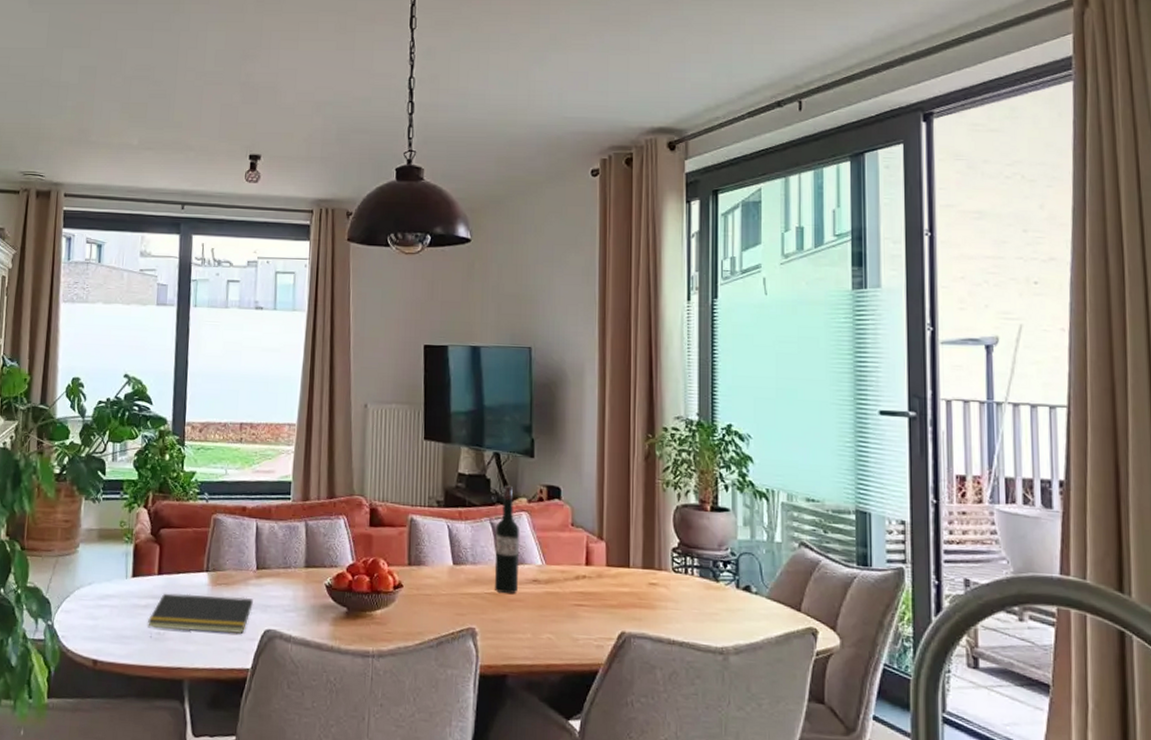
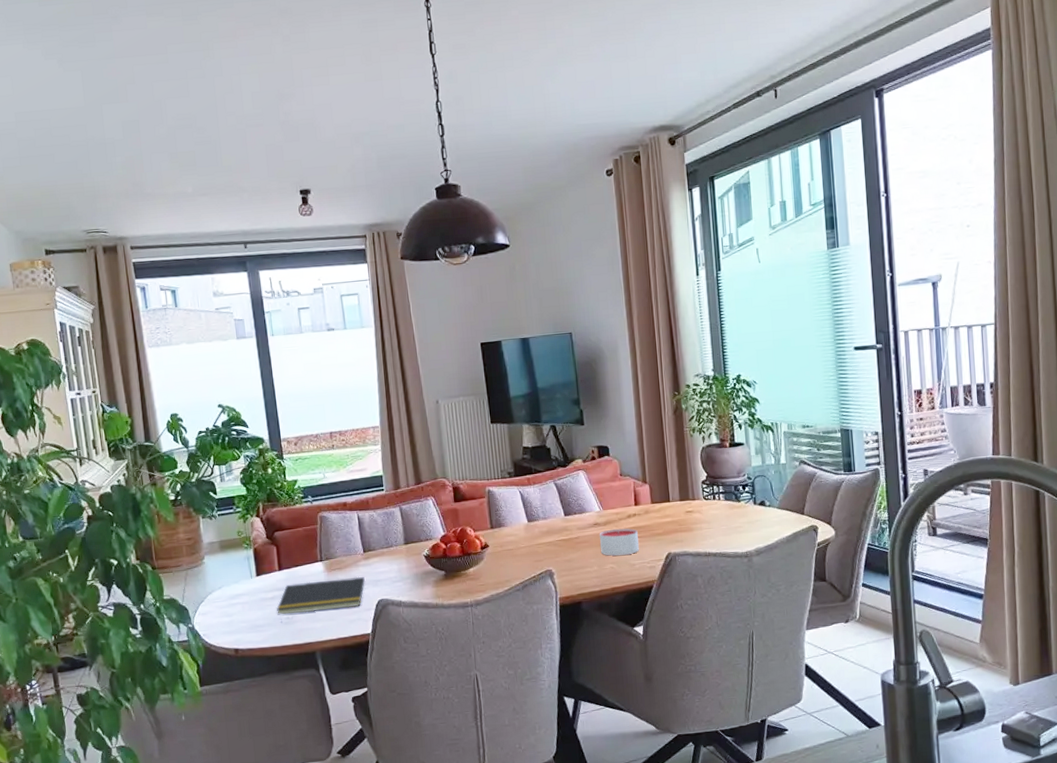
wine bottle: present [494,485,519,594] -> none [559,451,583,539]
candle: none [537,590,586,626] -> present [599,528,639,556]

